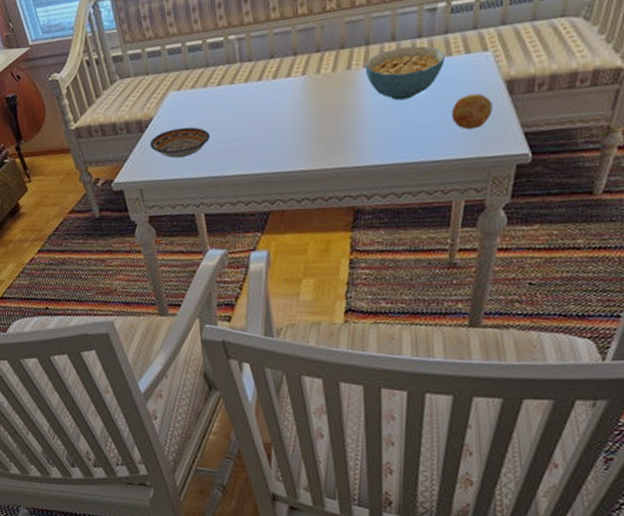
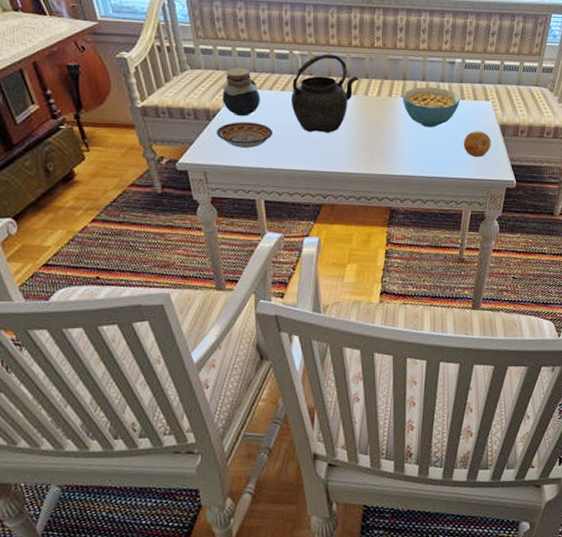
jar: none [153,66,196,123] -> present [222,67,261,117]
kettle: none [228,30,310,129] -> present [290,53,360,133]

